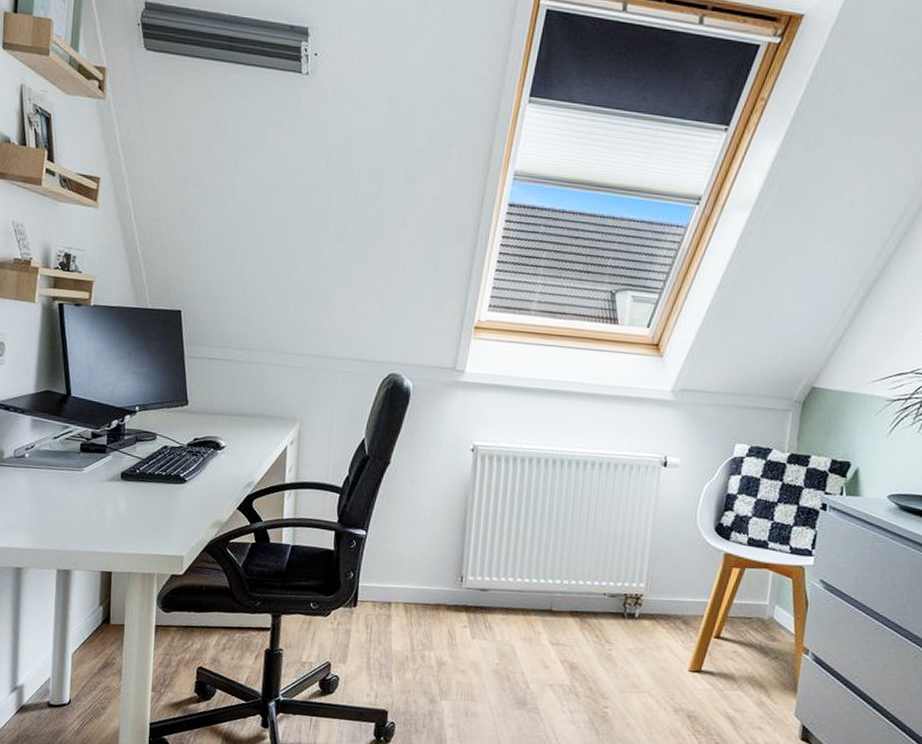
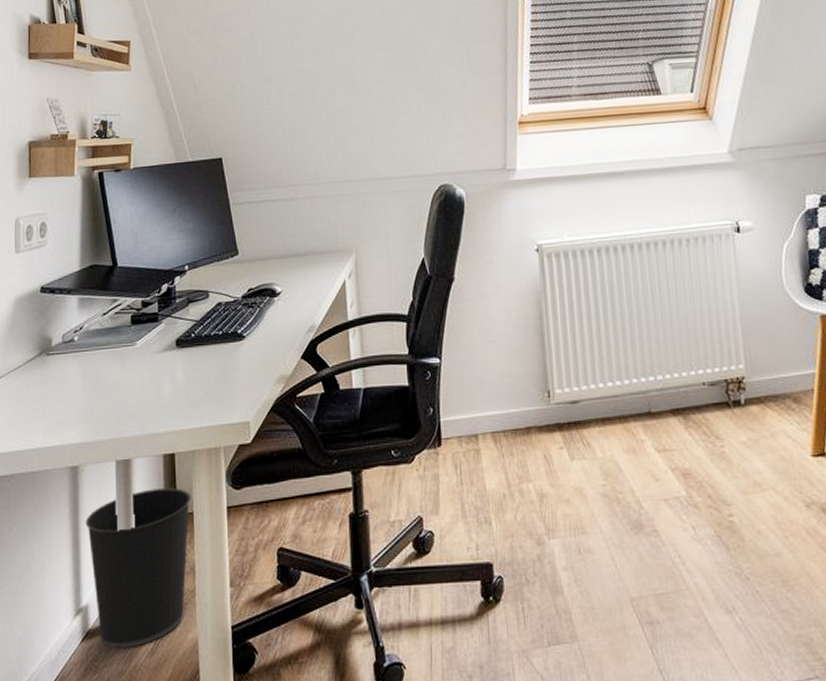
wastebasket: none [25,598,123,726] -> present [85,488,191,649]

